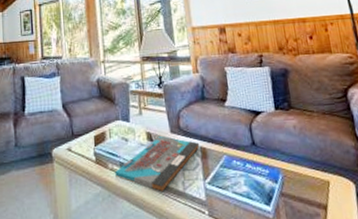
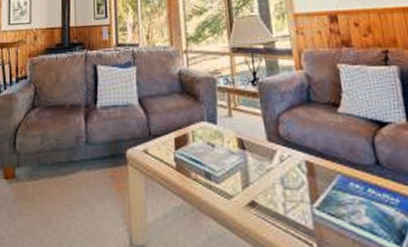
board game: present [115,136,200,191] -> none [199,144,306,212]

